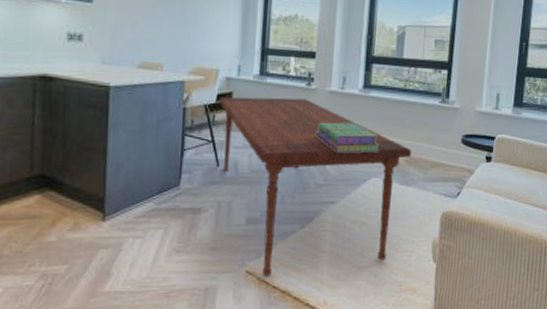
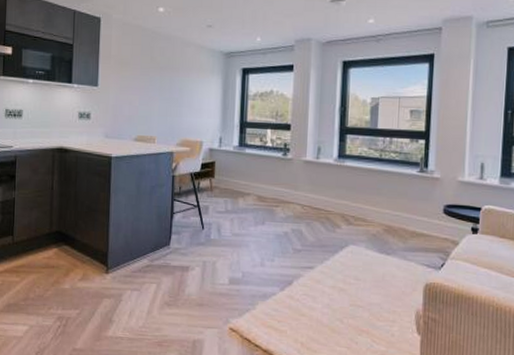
dining table: present [220,97,412,278] -> none [204,166,391,336]
stack of books: present [316,122,379,153] -> none [293,190,356,221]

